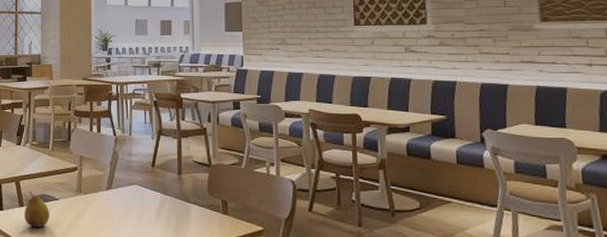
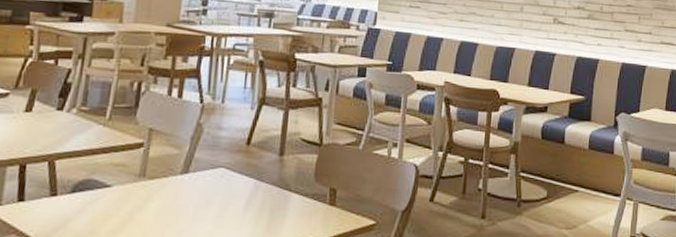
fruit: present [24,190,51,228] -> none [55,174,97,226]

